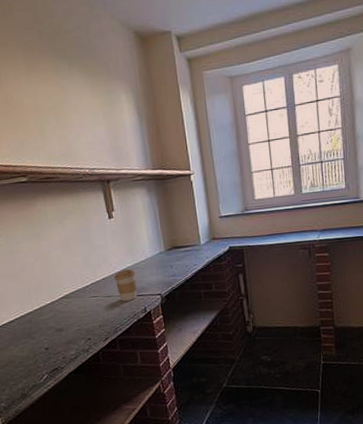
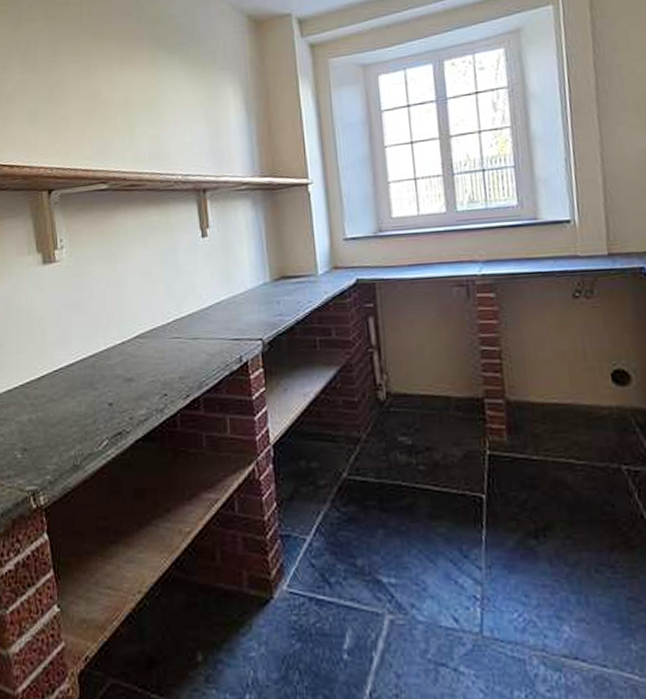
coffee cup: present [114,269,138,302] -> none [203,303,232,346]

